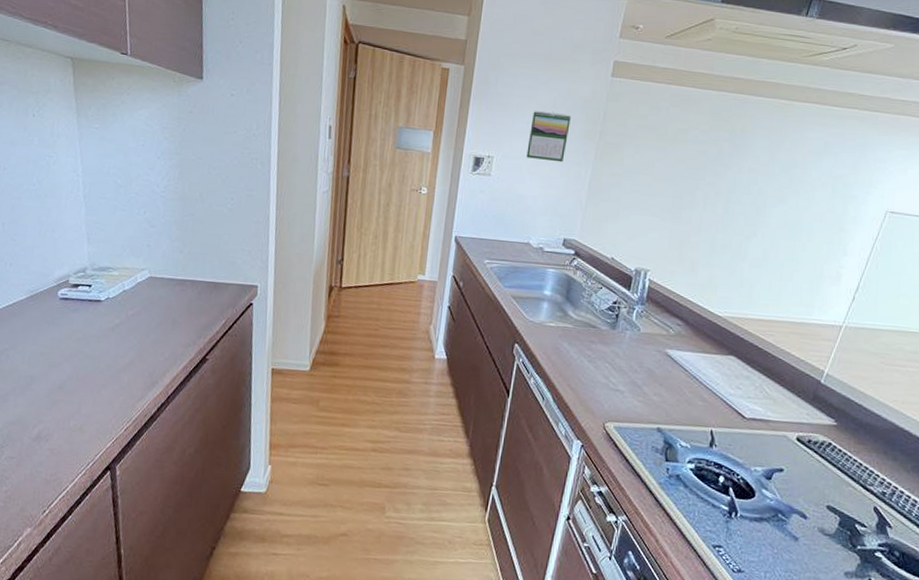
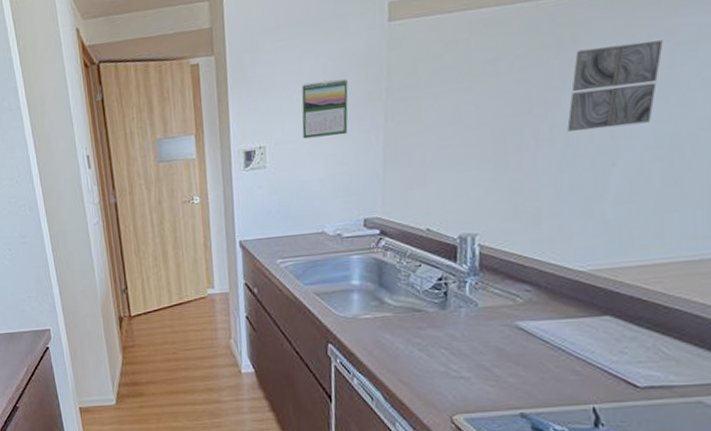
wall art: none [727,139,801,208] -> present [567,40,663,131]

